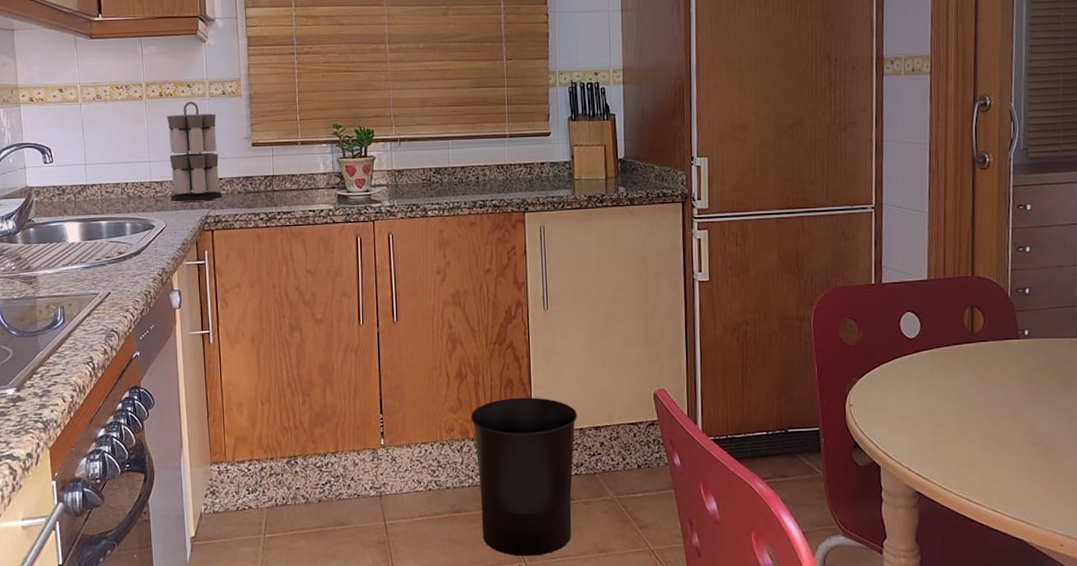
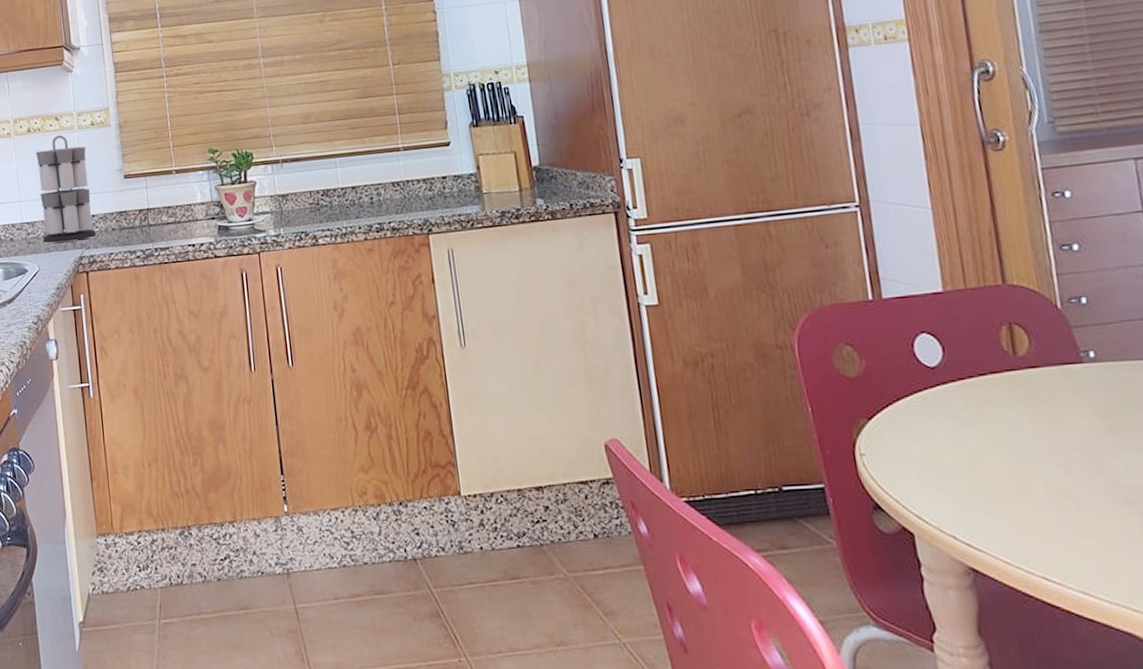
waste bin: present [470,397,577,556] -> none [385,452,520,650]

